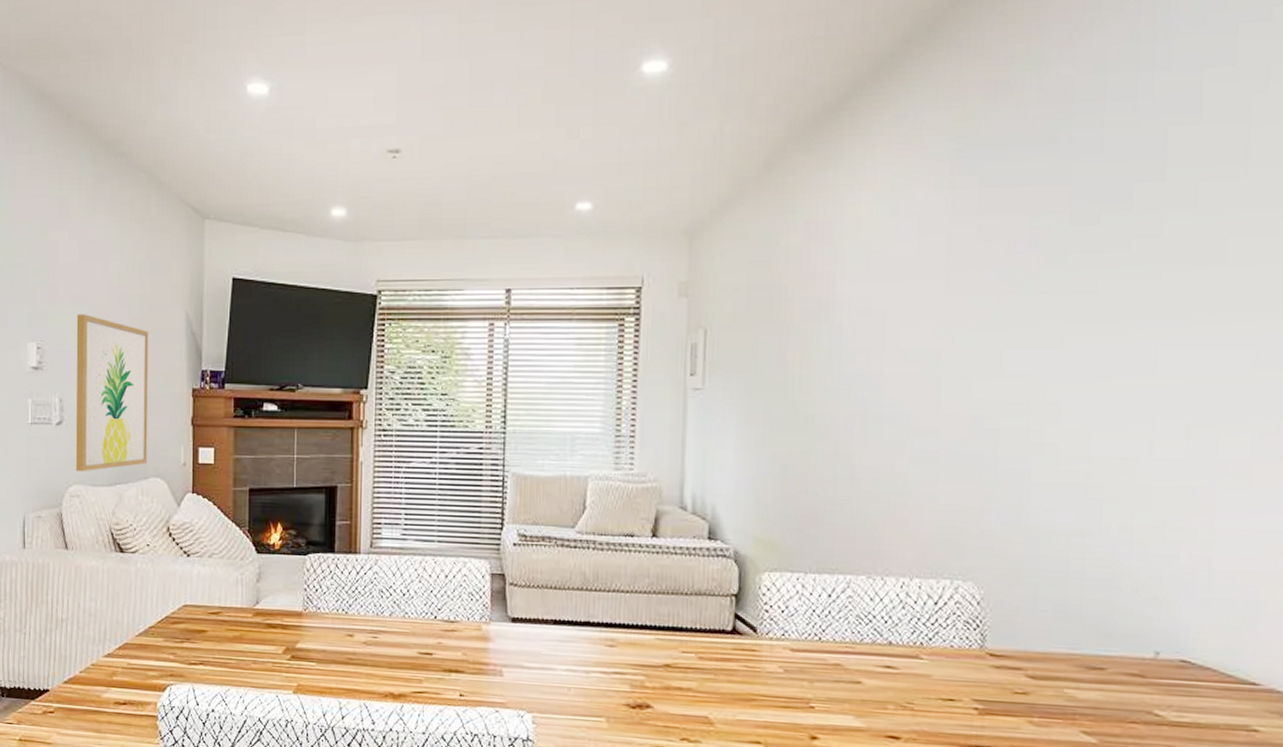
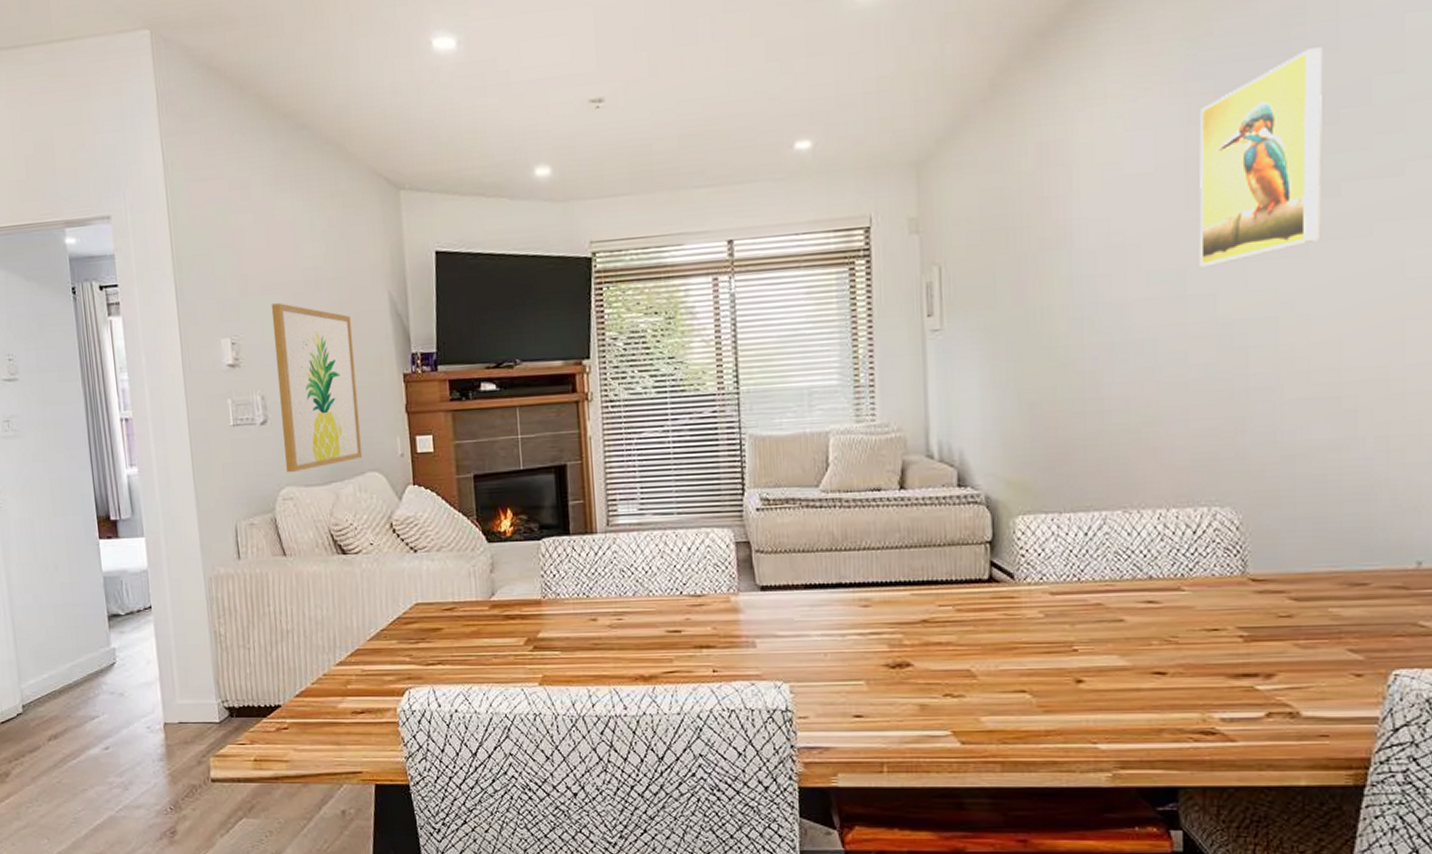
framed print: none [956,152,1088,350] -> present [1199,47,1323,267]

